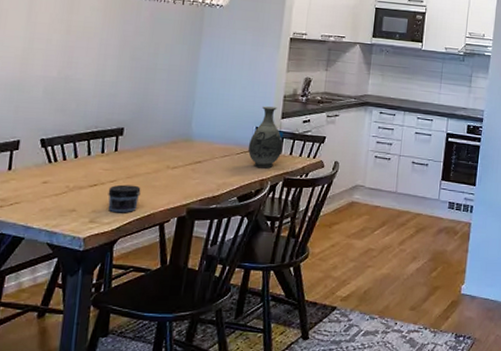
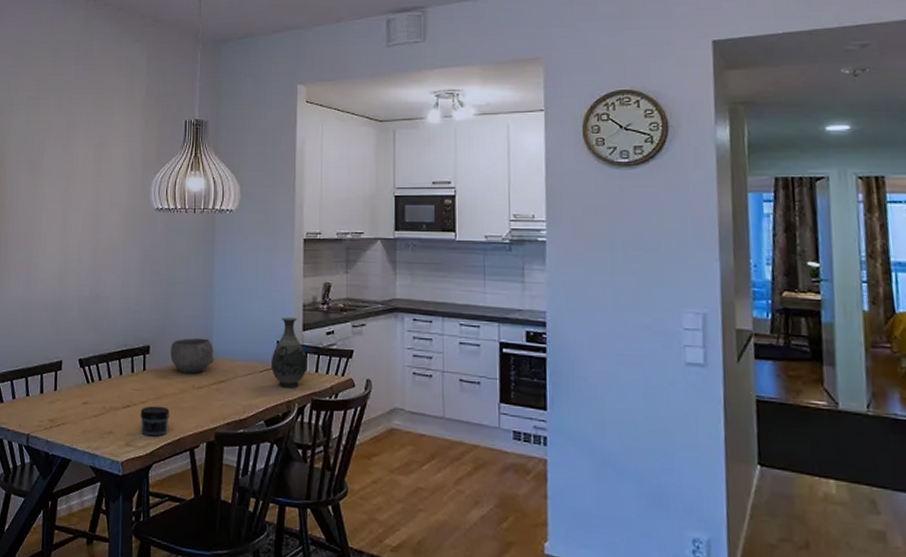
bowl: none [146,121,192,155] -> present [170,337,214,374]

